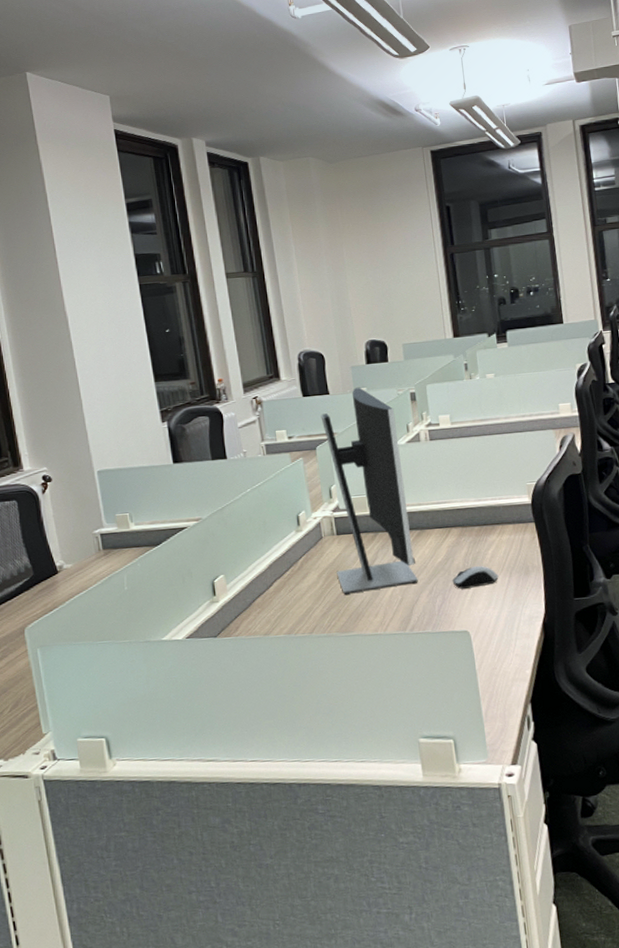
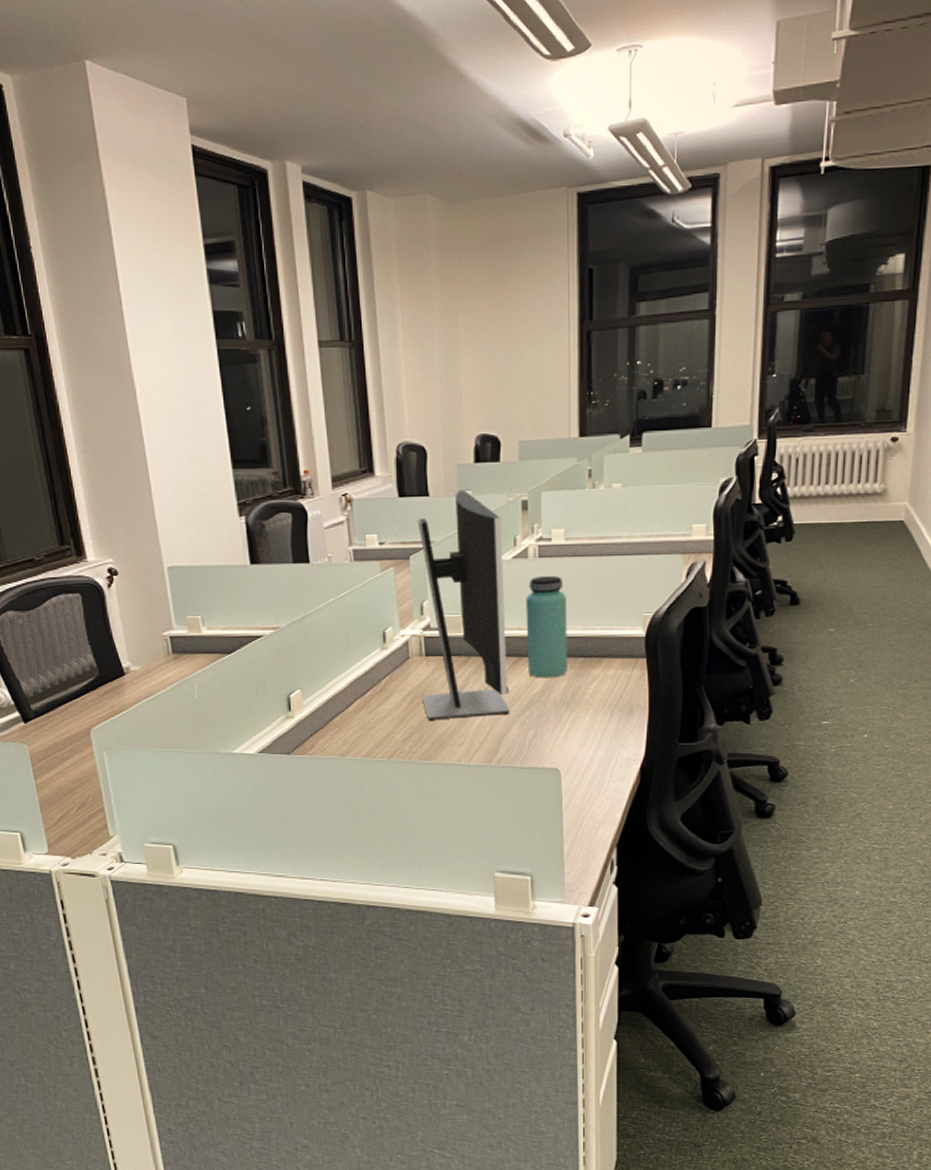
bottle: none [422,455,466,548] -> present [526,576,568,678]
computer mouse: present [452,566,499,589] -> none [547,701,599,724]

